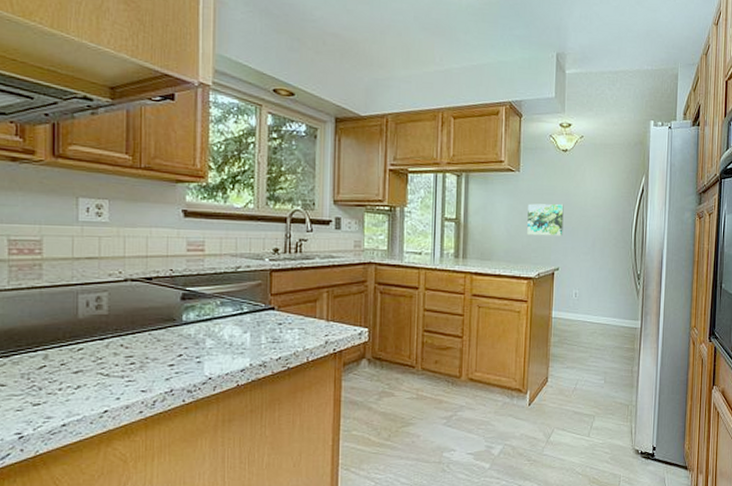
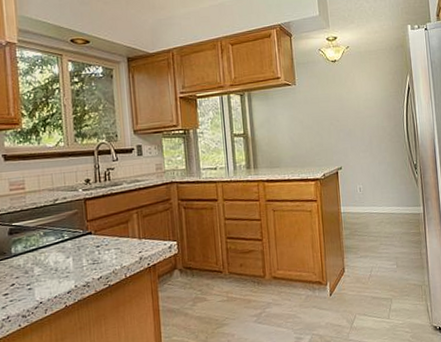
wall art: present [527,203,564,237] -> none [307,109,342,141]

